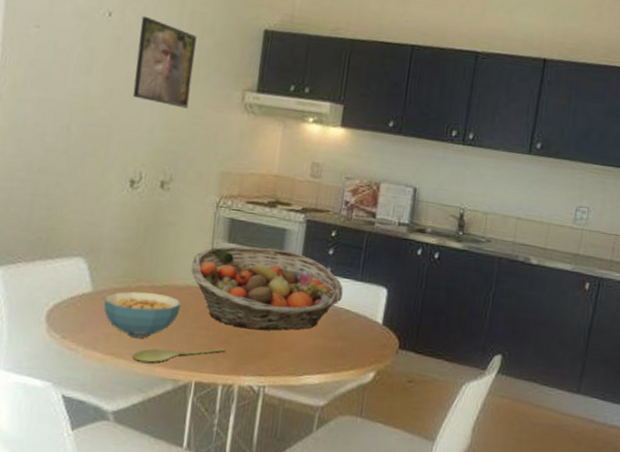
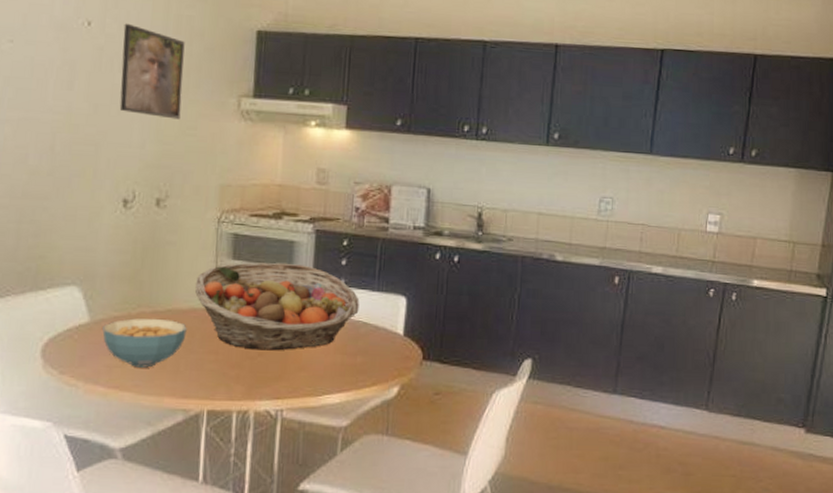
spoon: present [132,348,226,363] -> none [138,373,238,393]

